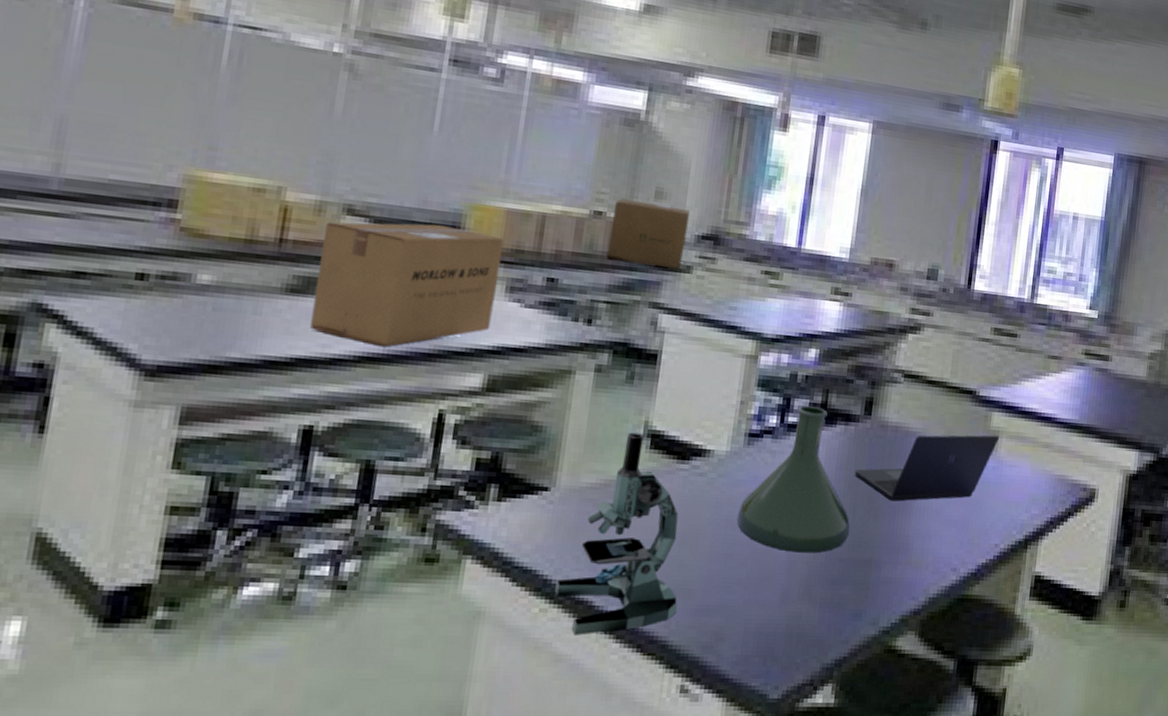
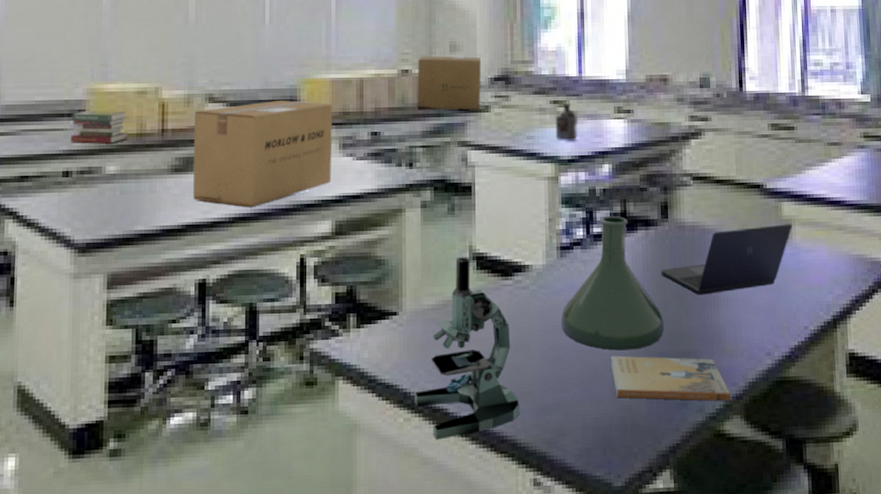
books: none [153,201,235,247] -> present [71,110,129,144]
bottle: none [761,275,791,320] -> present [555,103,579,142]
book: none [785,558,909,616] -> present [610,355,731,402]

